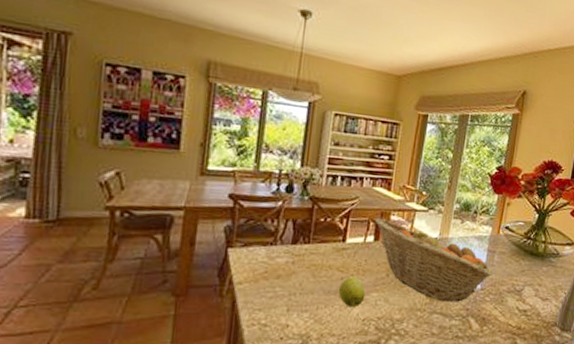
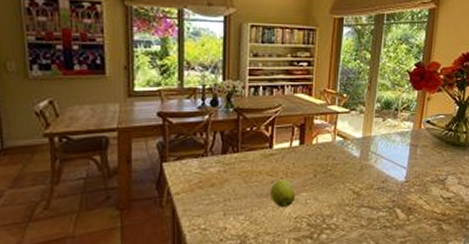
fruit basket: present [374,217,494,302] -> none [298,122,417,196]

